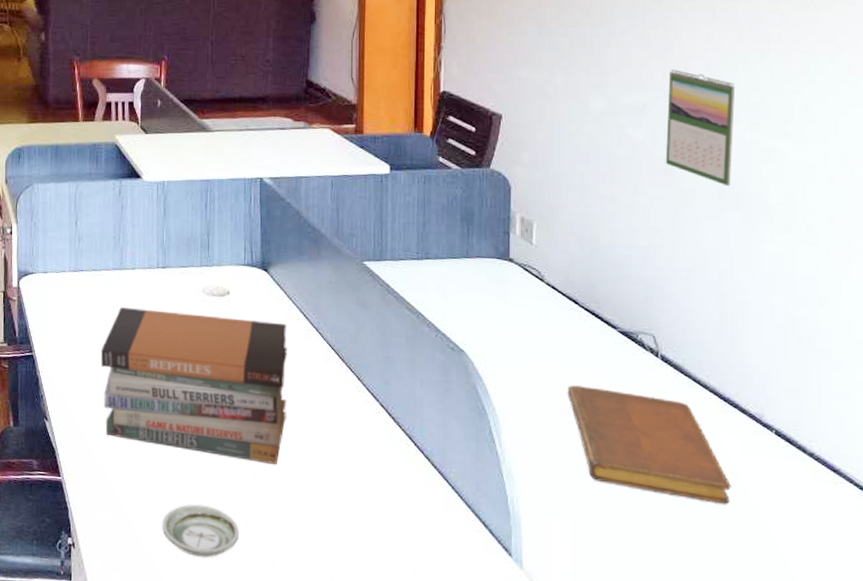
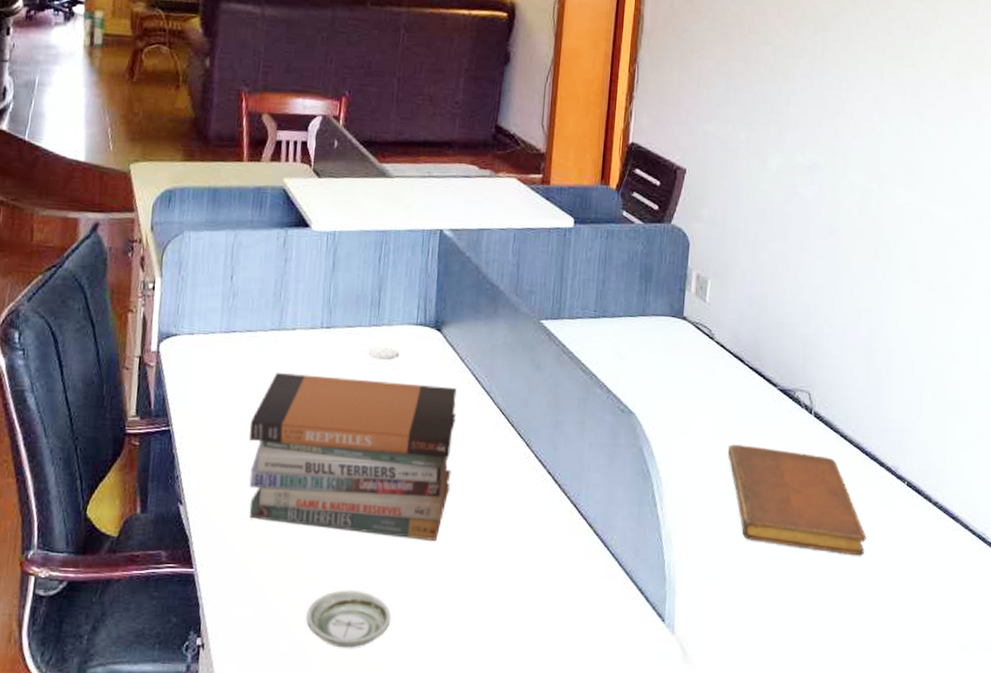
calendar: present [665,69,736,187] -> none [831,130,896,246]

